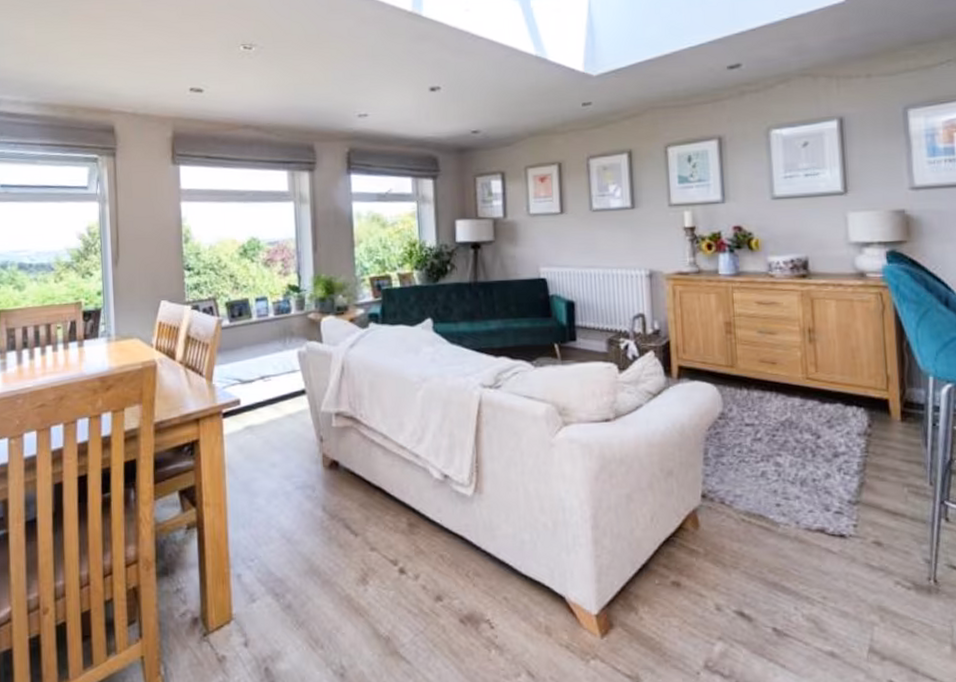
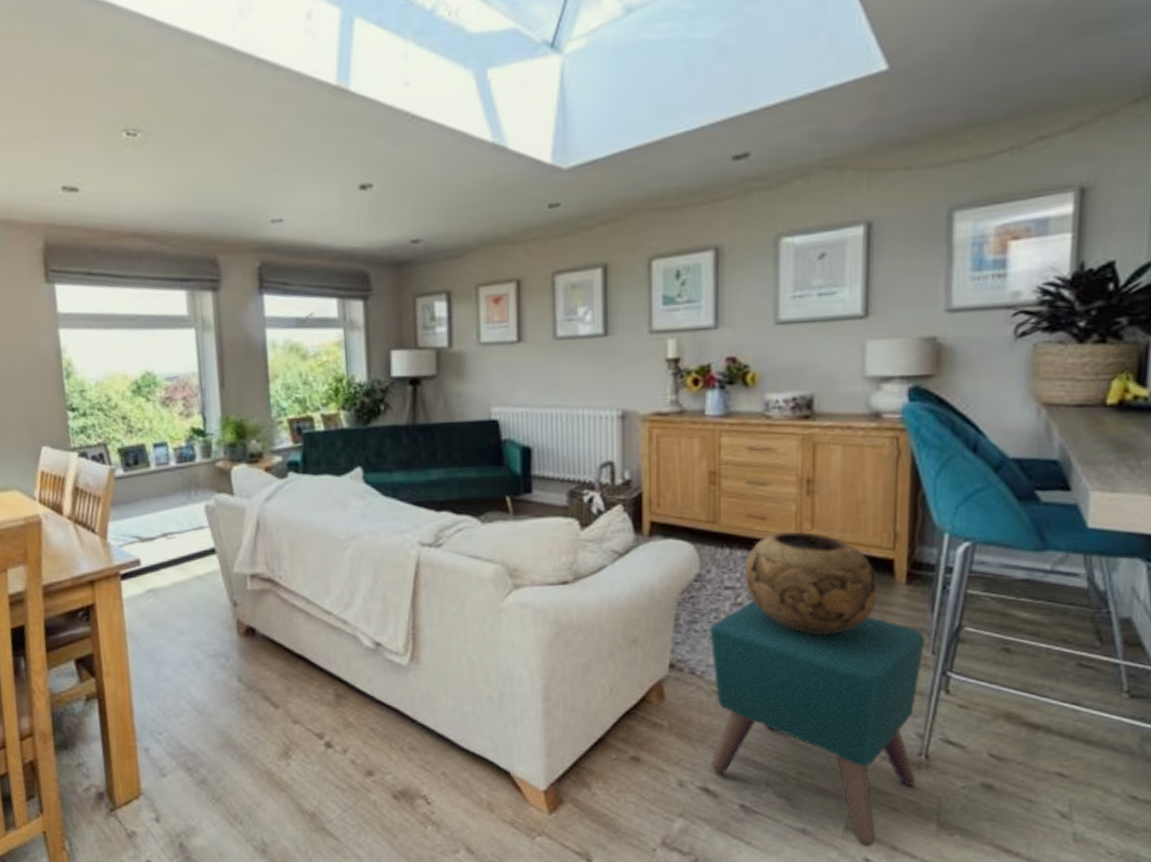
ottoman: none [735,436,927,669] -> present [710,600,925,847]
decorative bowl: none [761,374,879,468] -> present [743,531,880,635]

